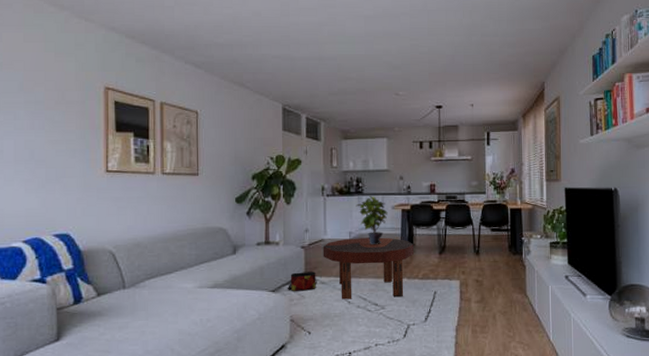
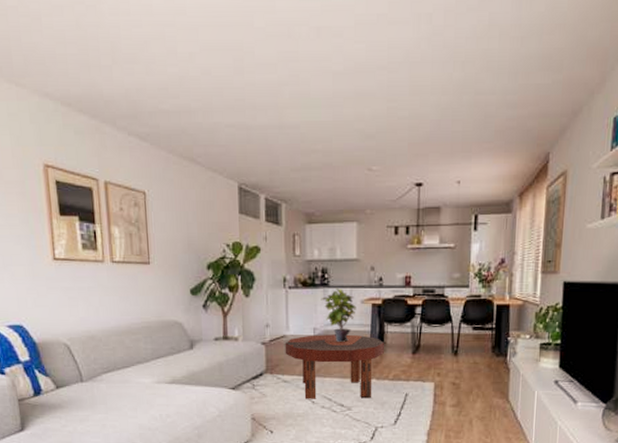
bag: present [288,272,317,292] -> none [248,369,279,390]

